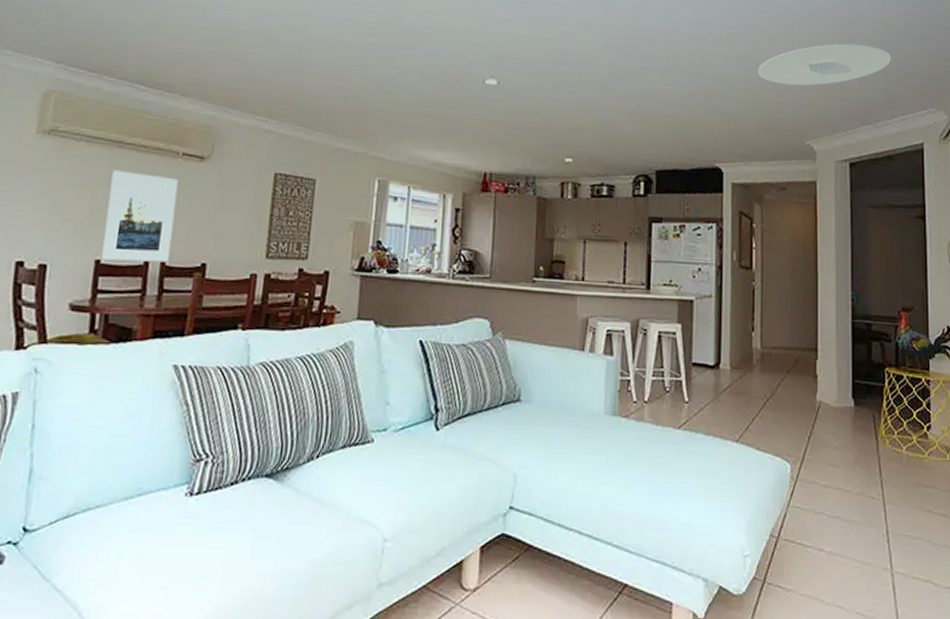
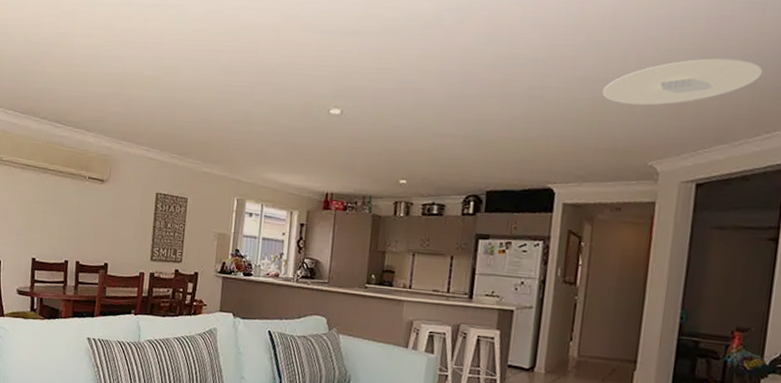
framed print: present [101,170,179,262] -> none [36,190,87,261]

